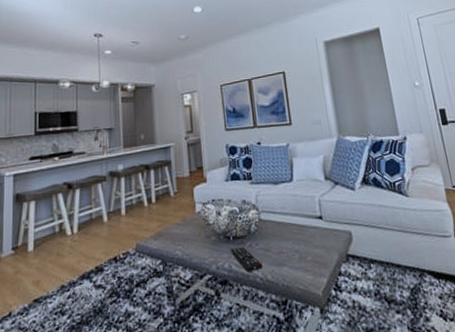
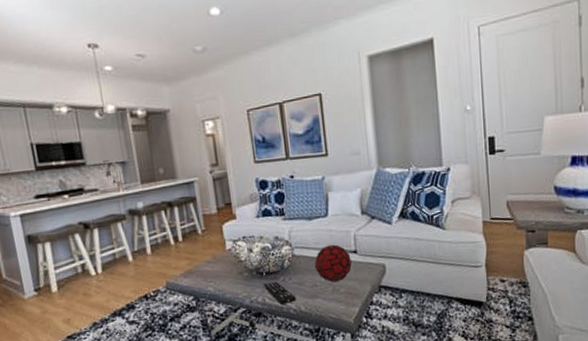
decorative orb: none [281,209,318,250] -> present [315,244,352,282]

